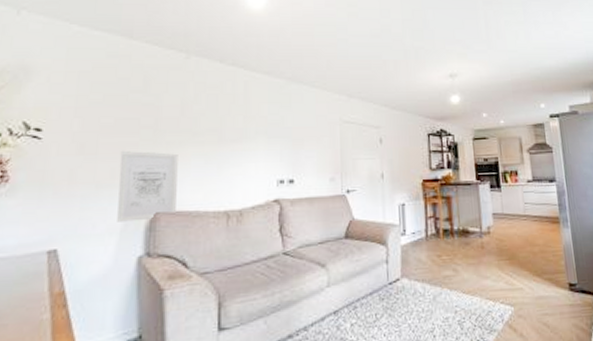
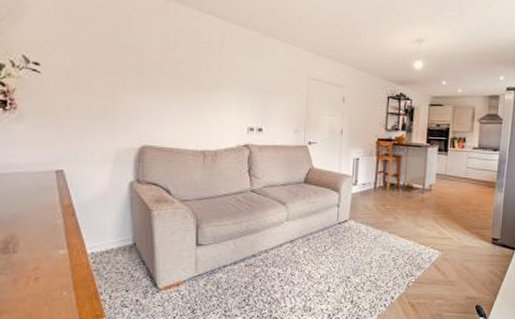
wall art: present [117,151,178,222] -> none [110,90,161,153]

